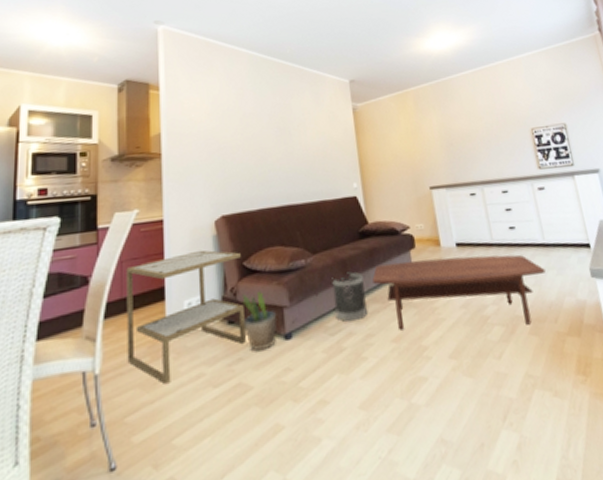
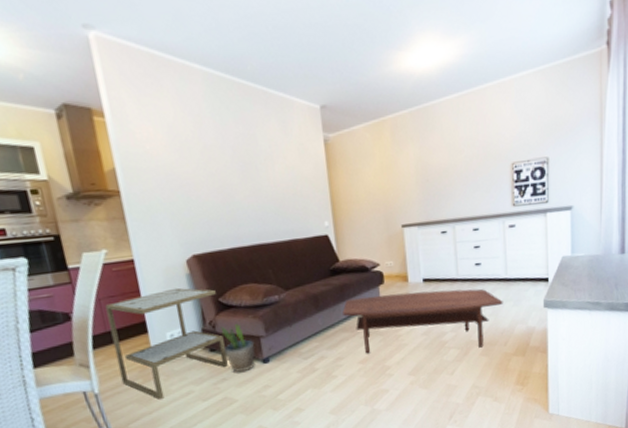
wastebasket: present [332,271,368,322] -> none [304,305,338,348]

